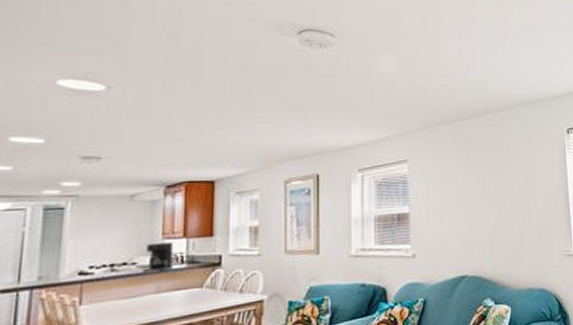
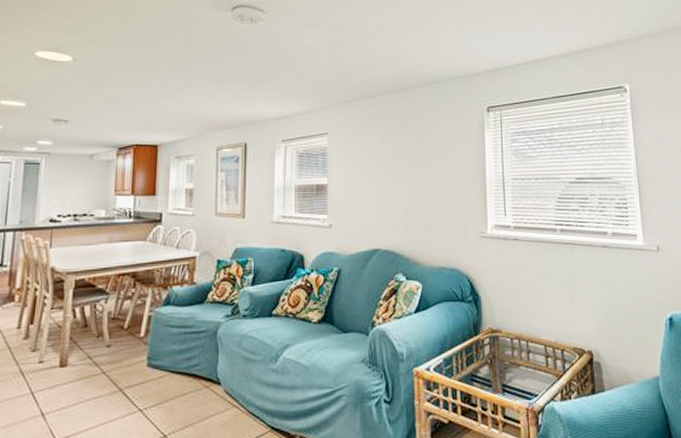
coffee maker: present [142,242,174,273] -> none [98,199,124,224]

